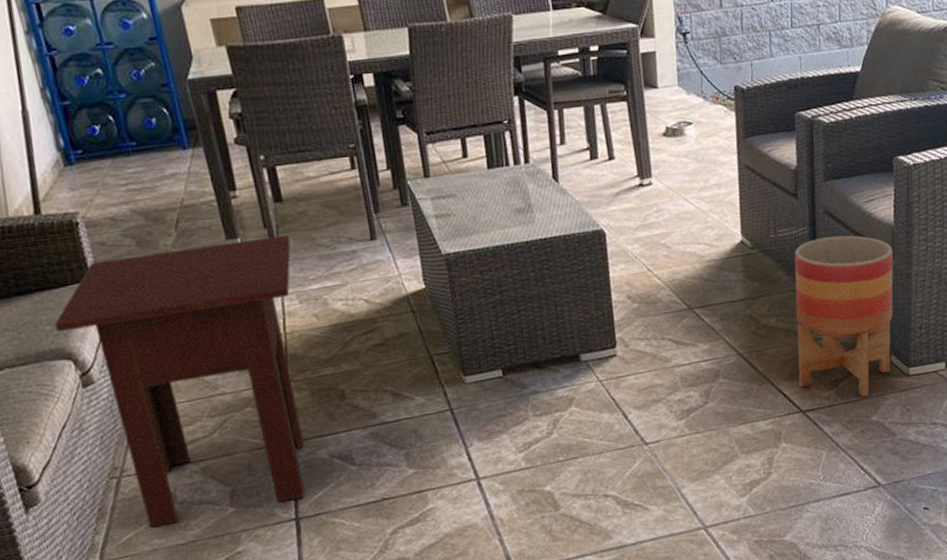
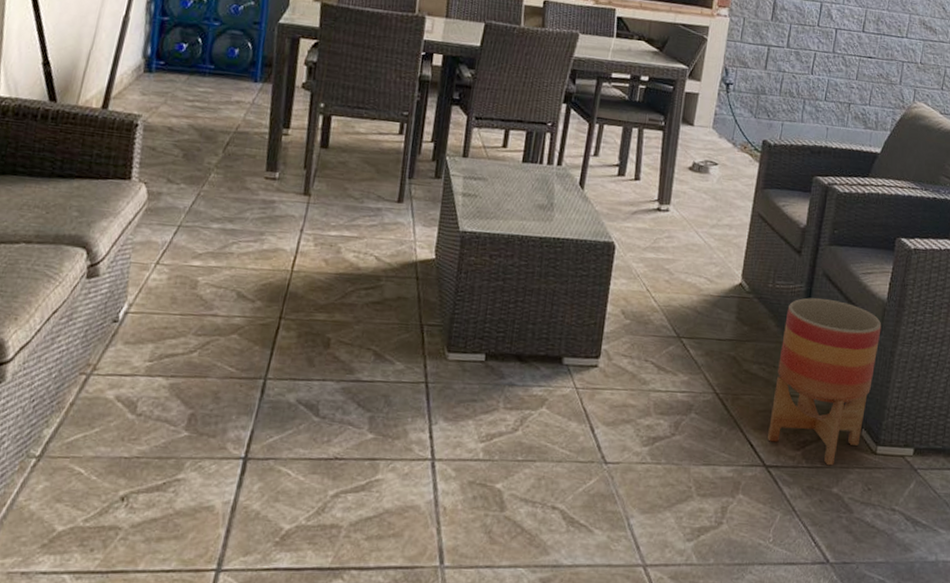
side table: present [55,234,305,527] -> none [82,163,325,439]

